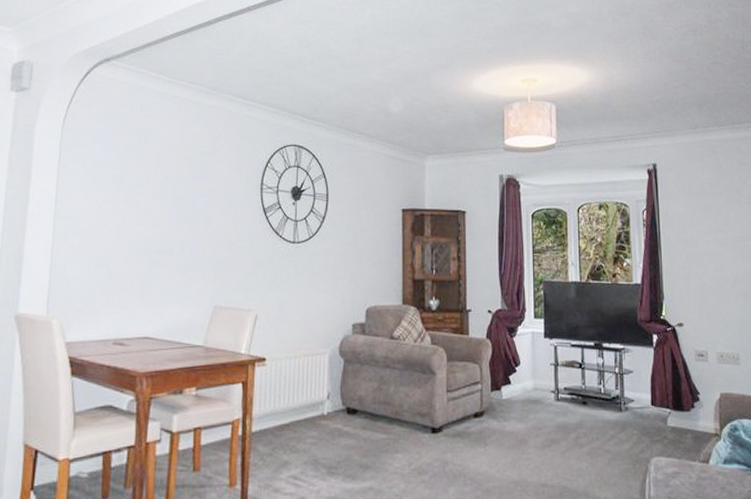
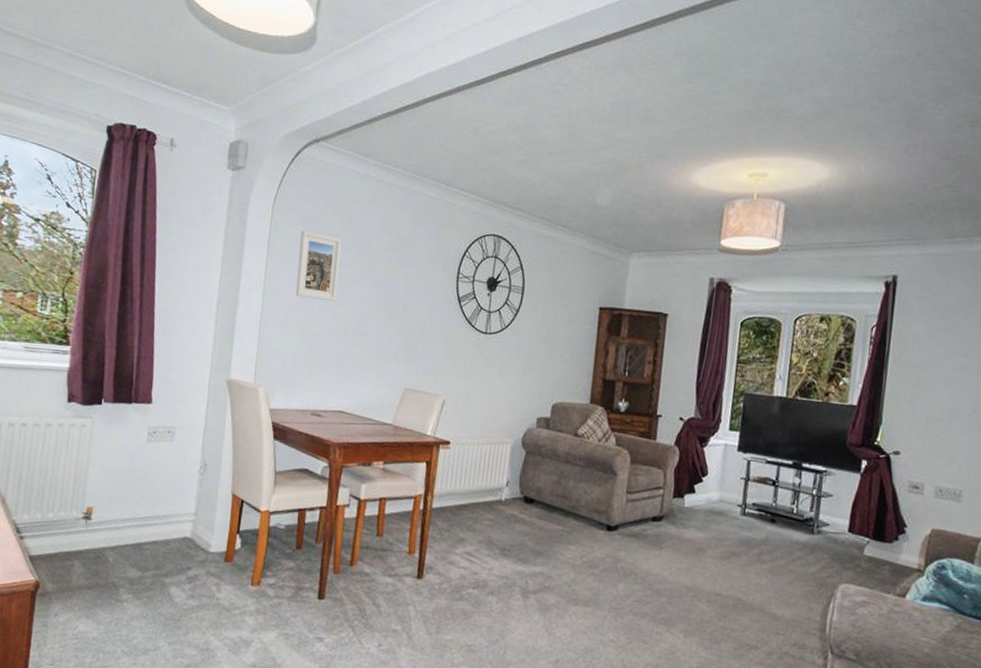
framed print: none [90,150,138,222] -> present [296,230,342,302]

